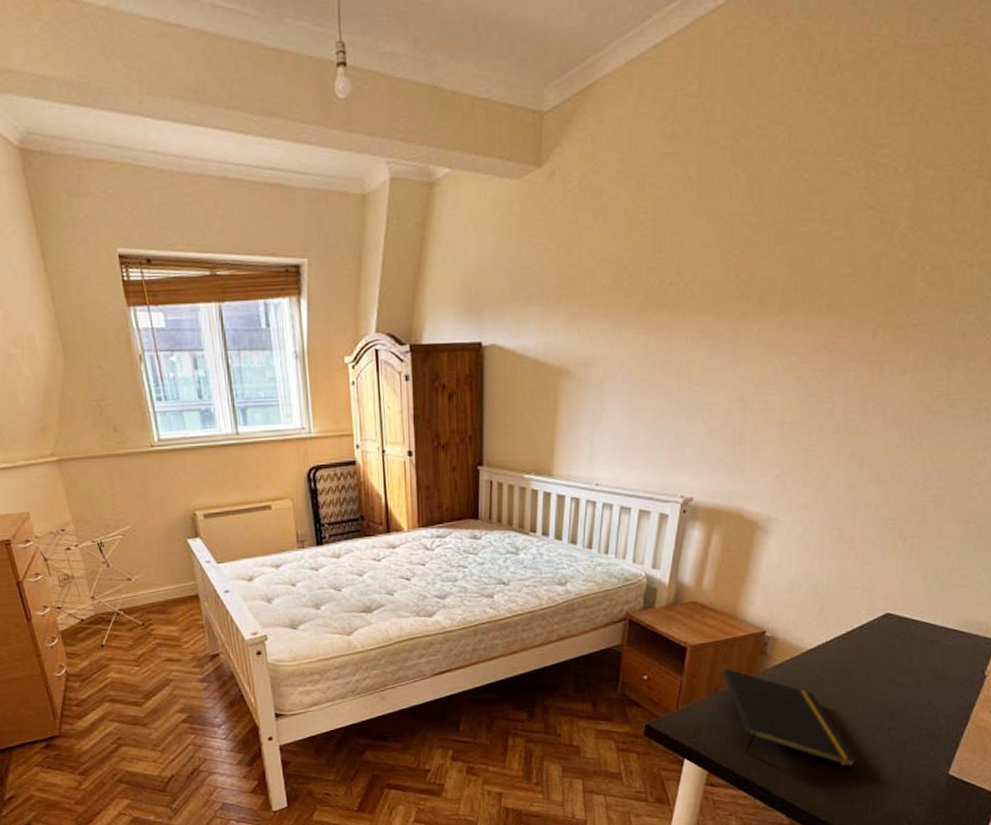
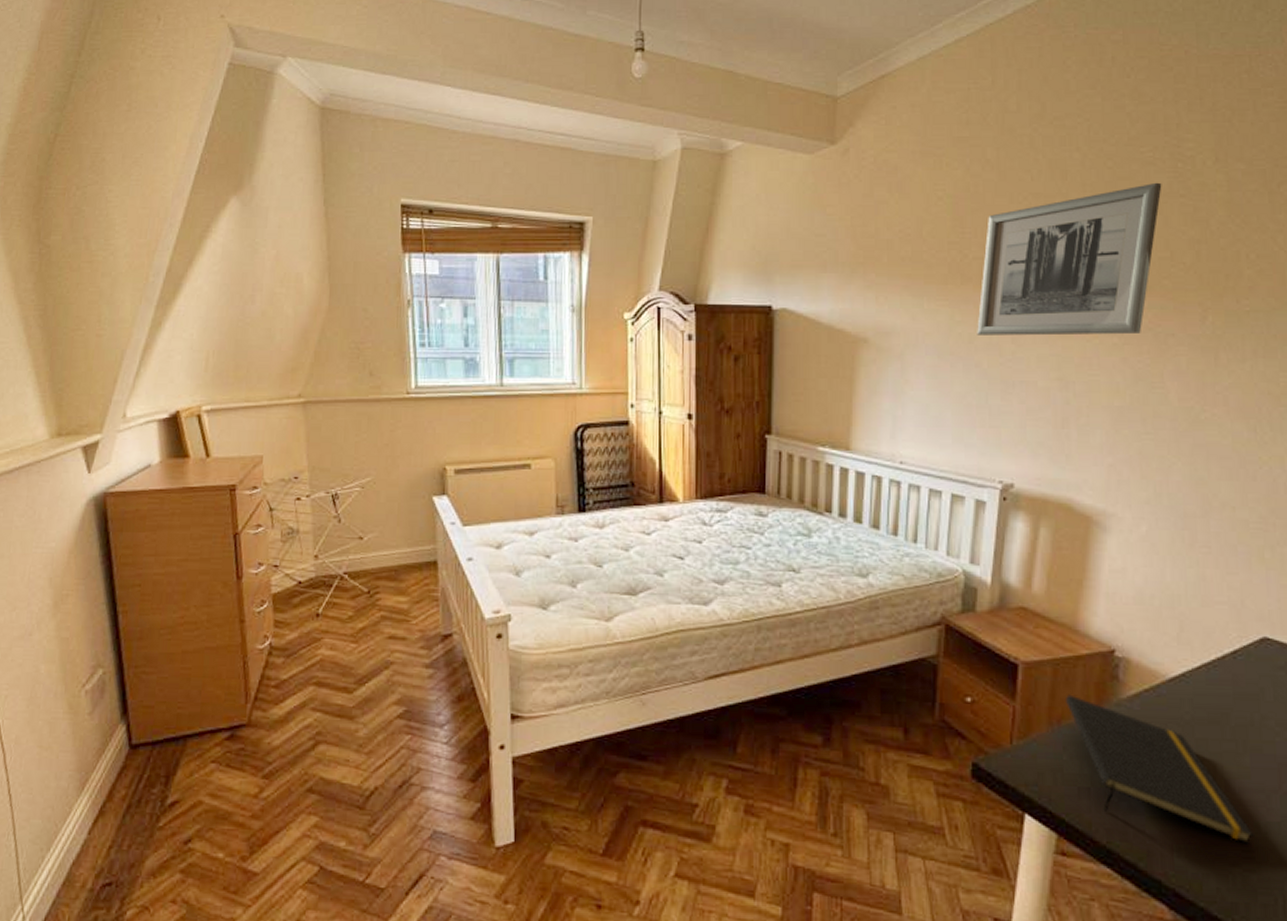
wall art: none [669,194,853,361] -> present [977,182,1162,336]

